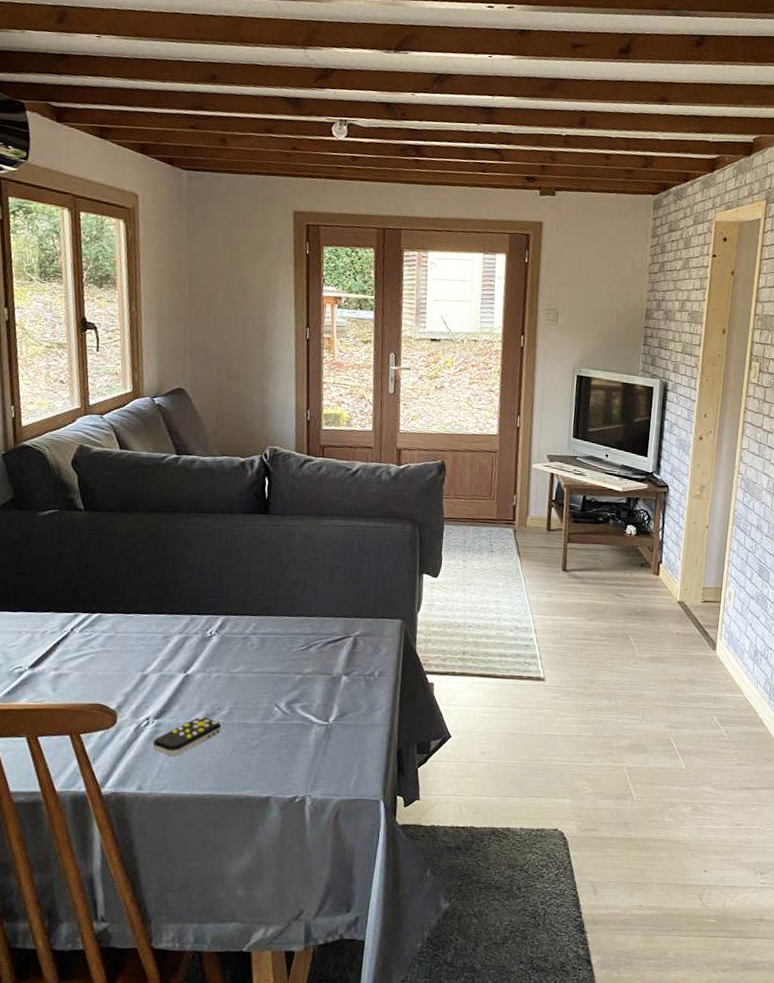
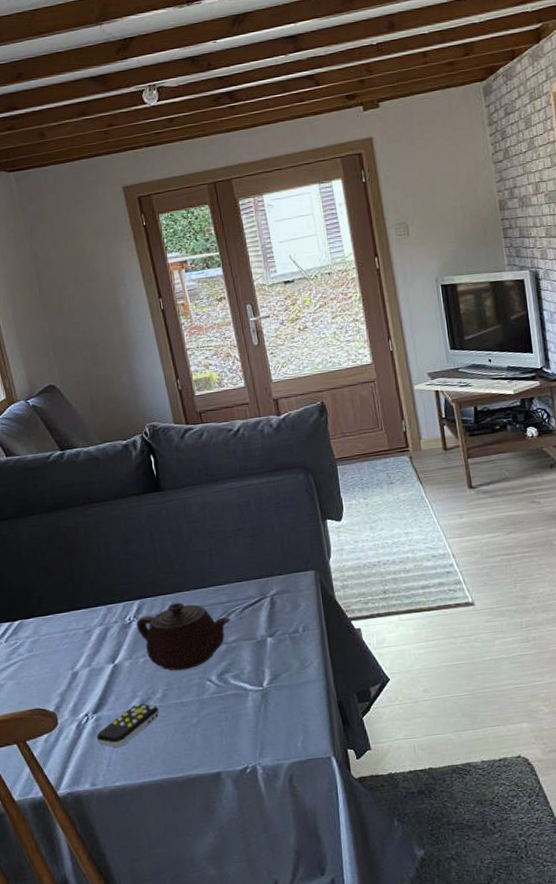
teapot: none [216,625,311,693] -> present [136,602,231,671]

